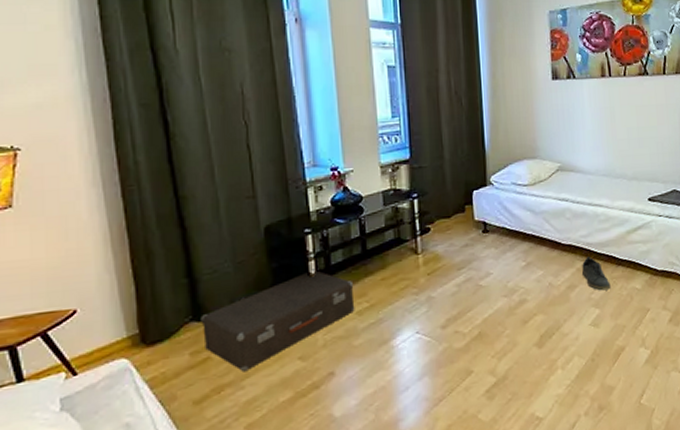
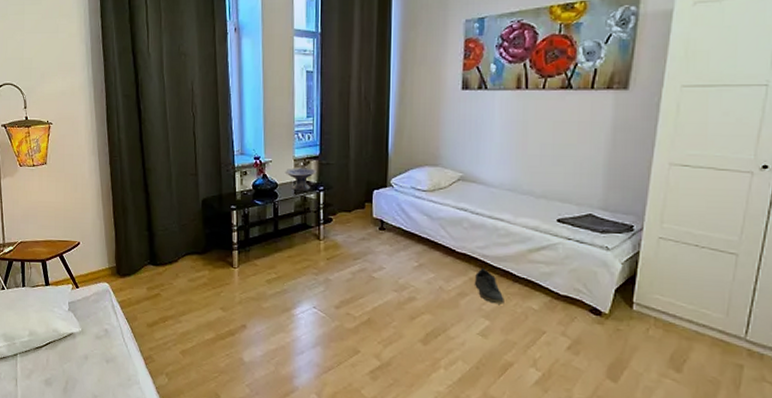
suitcase: present [200,269,355,372] -> none [155,239,266,311]
decorative bowl: none [370,174,408,202] -> present [284,168,317,191]

